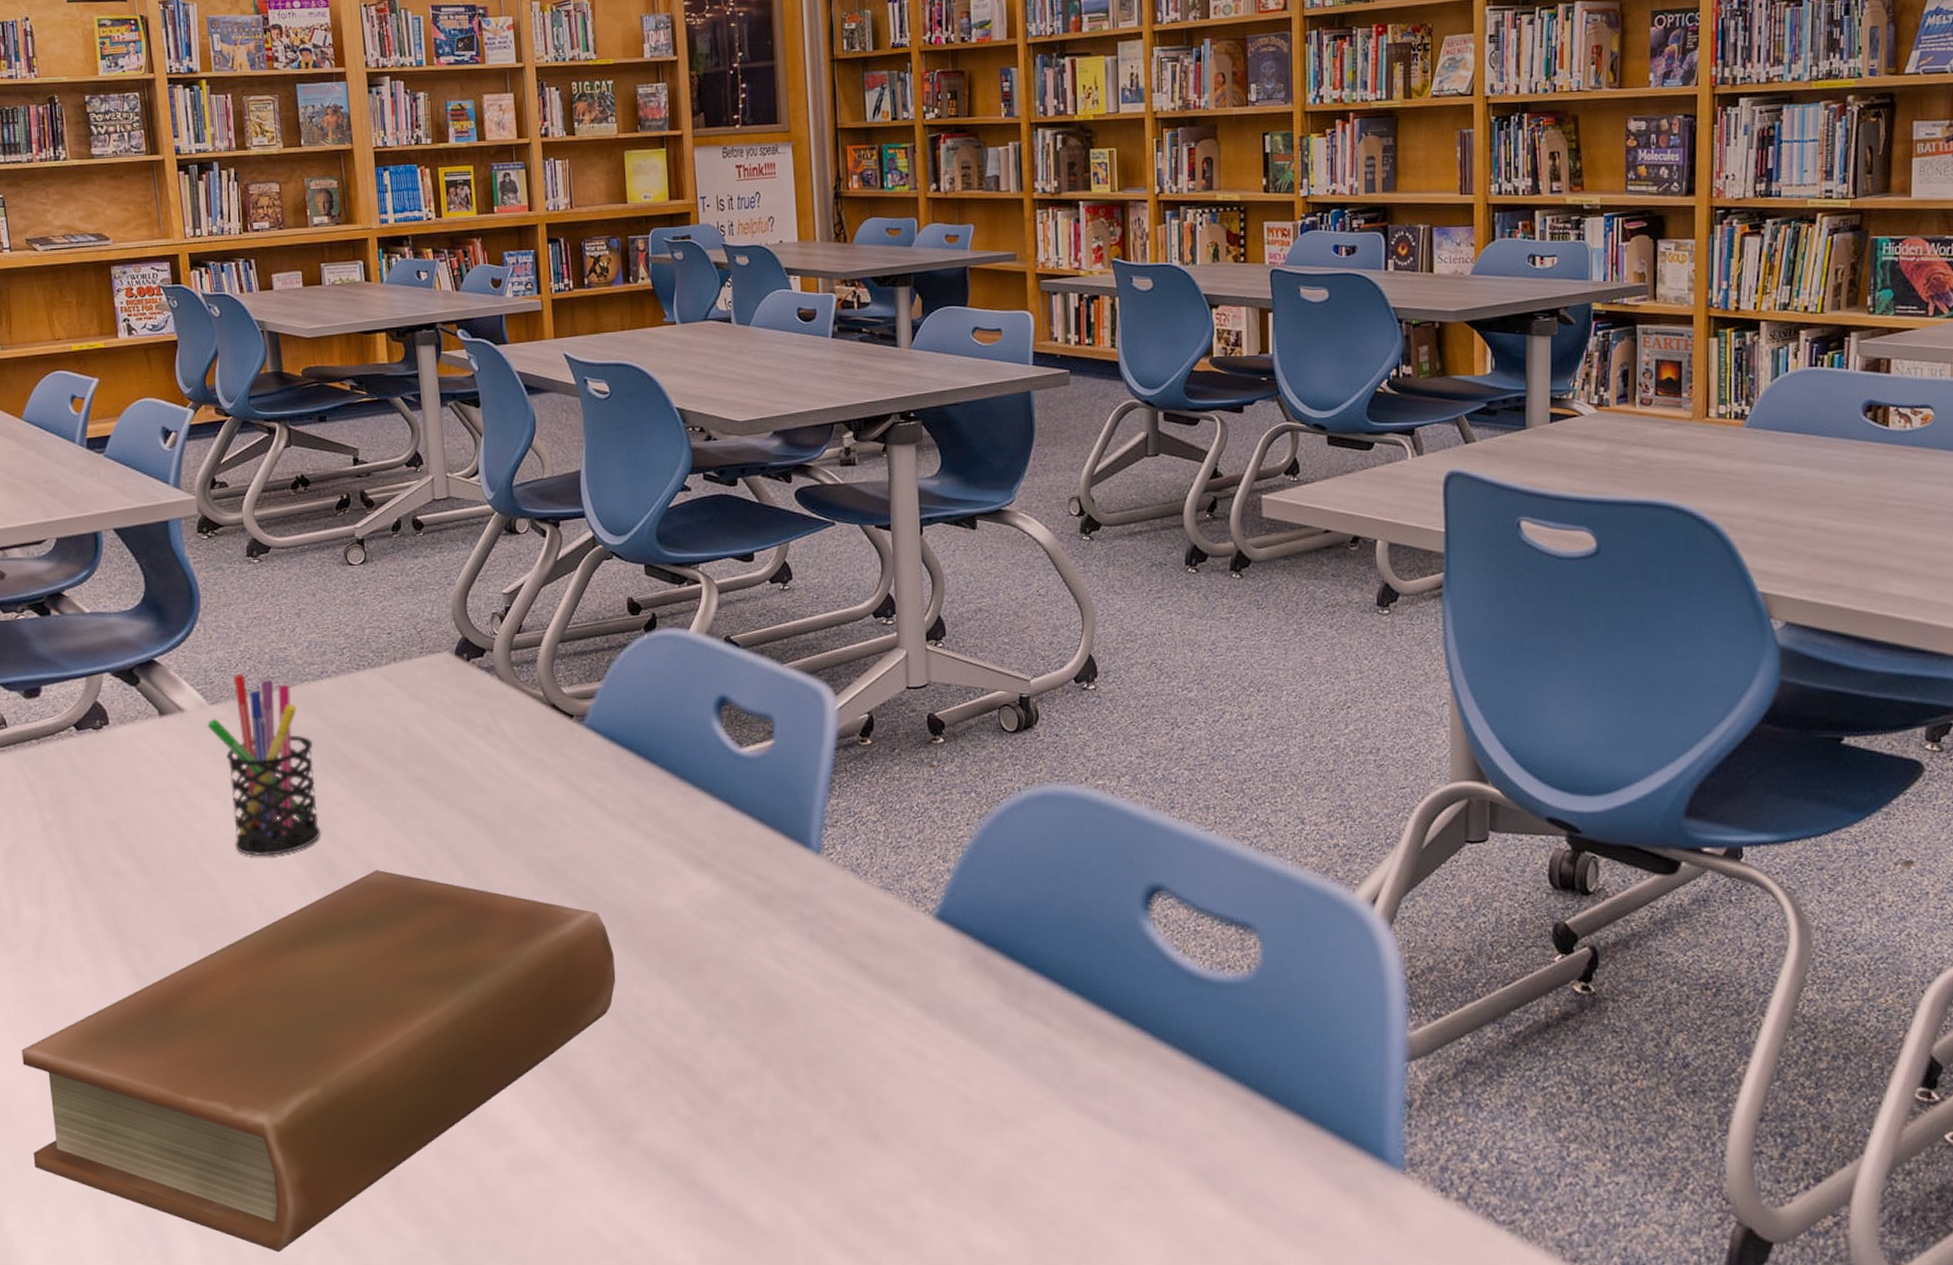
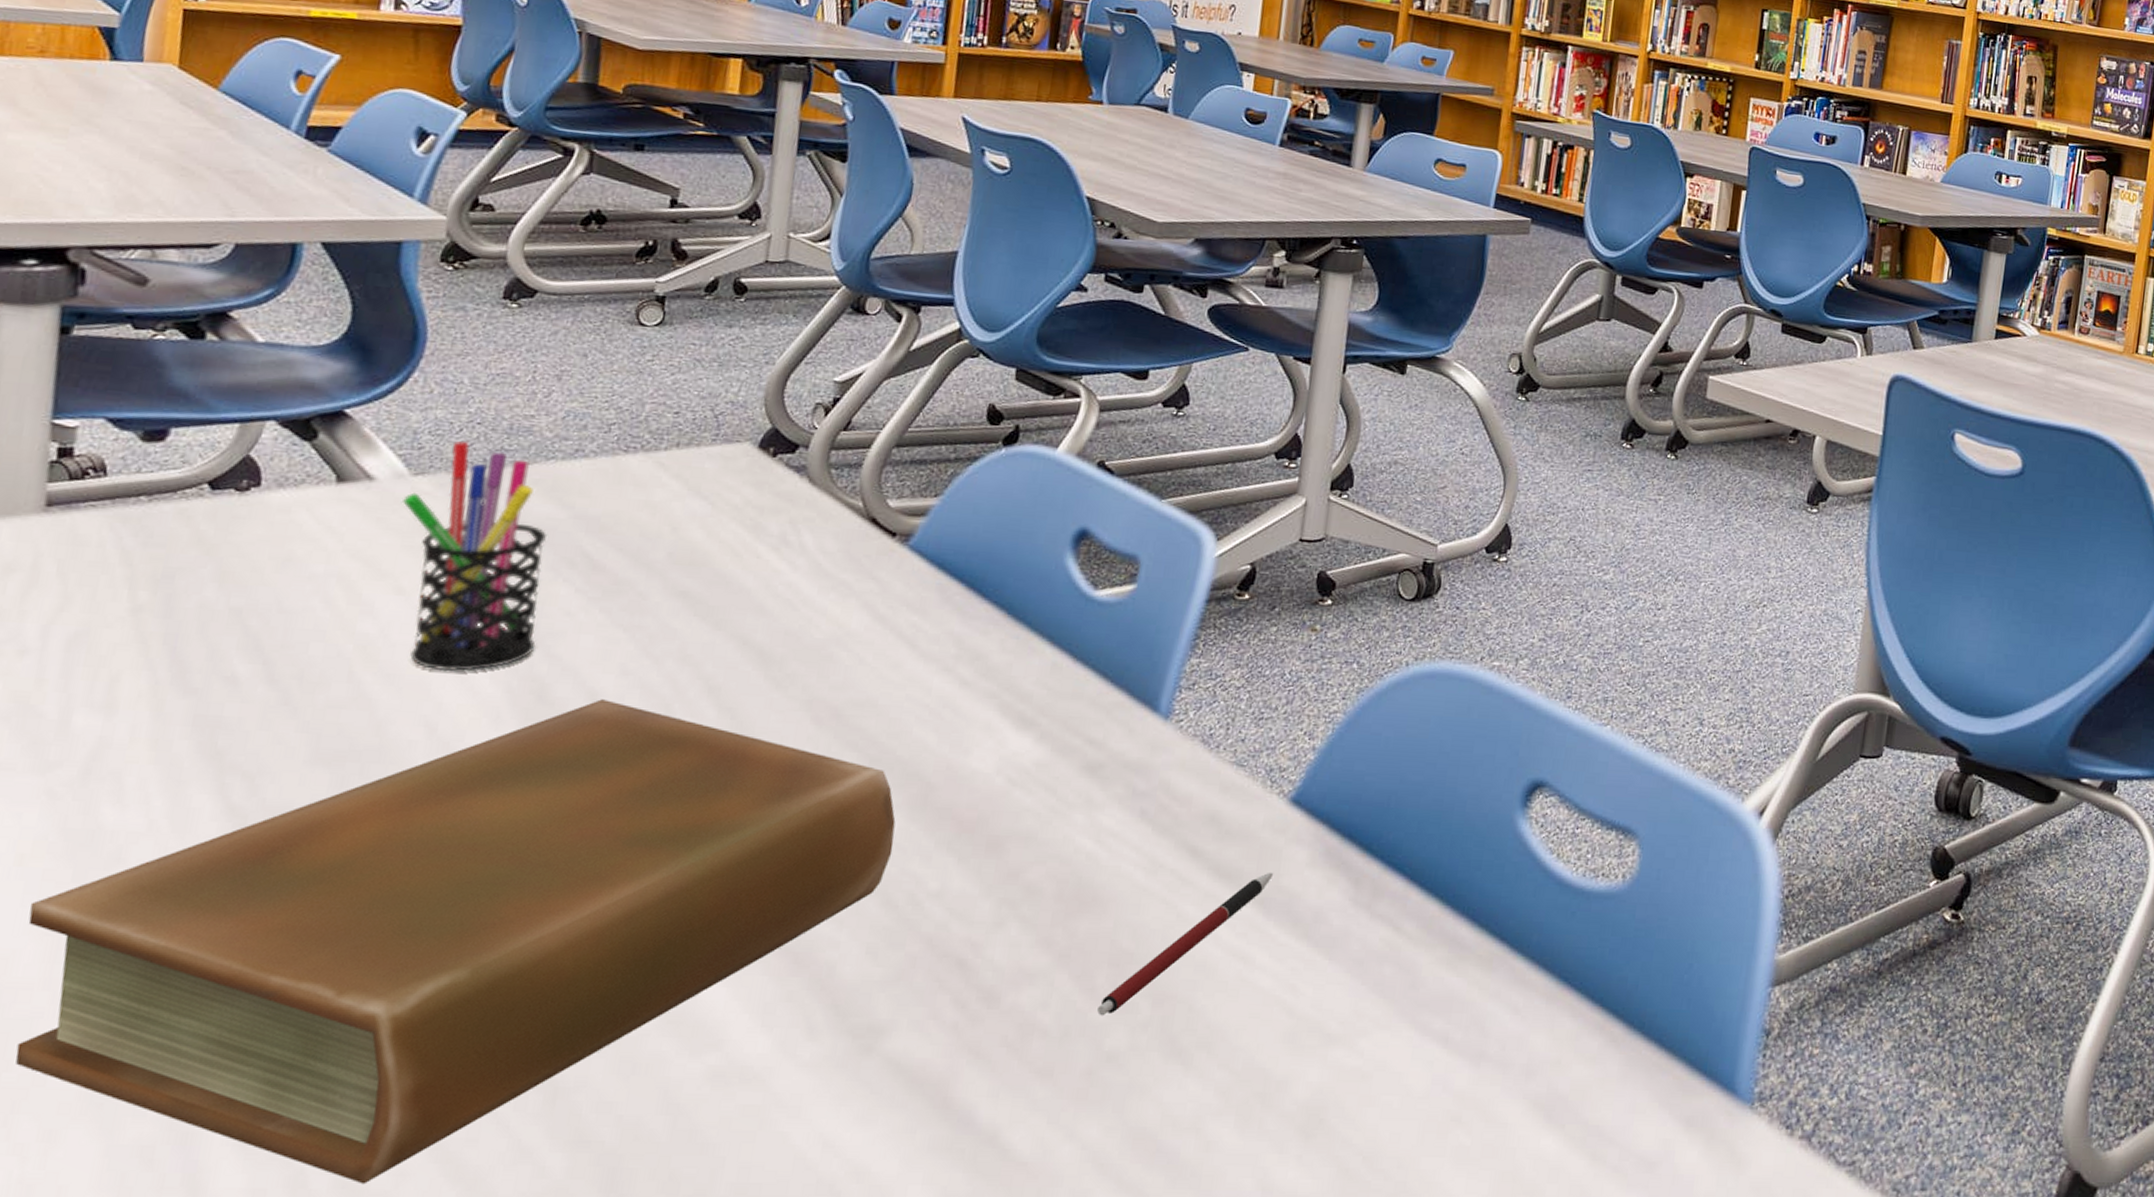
pen: none [802,979,932,1108] -> present [1097,872,1274,1016]

